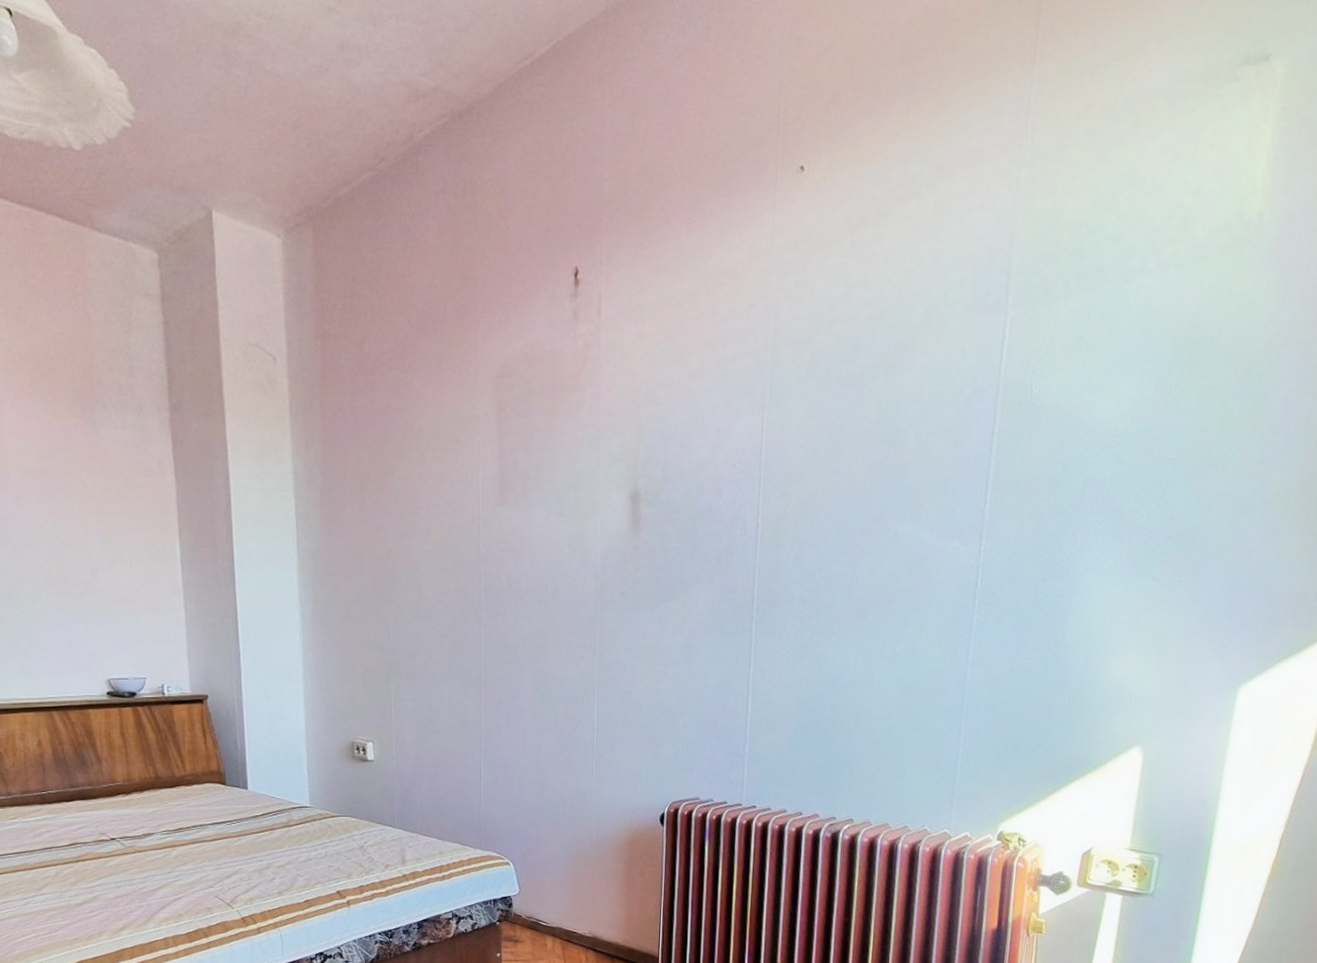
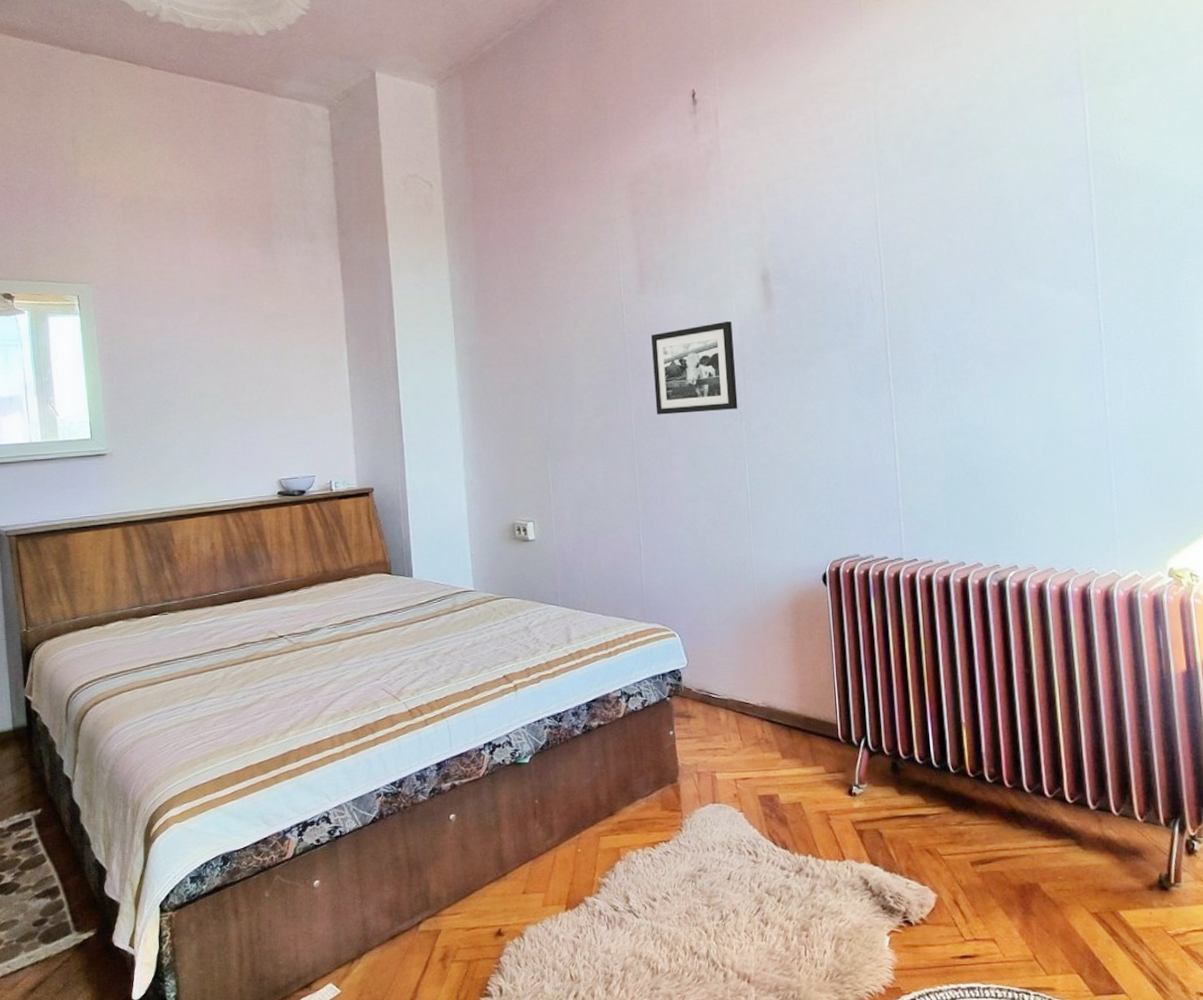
picture frame: none [507,543,595,641] -> present [651,321,738,415]

